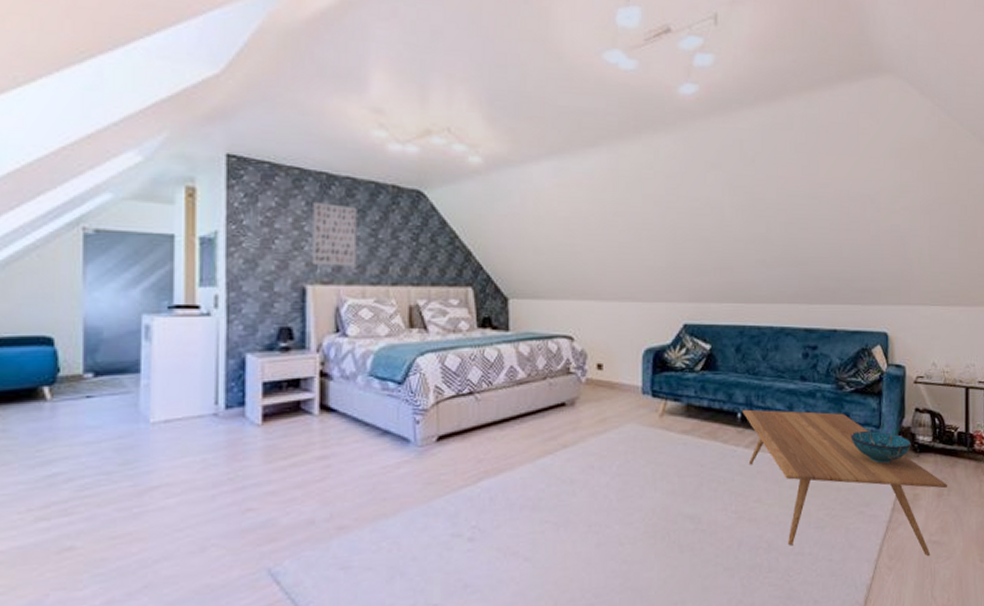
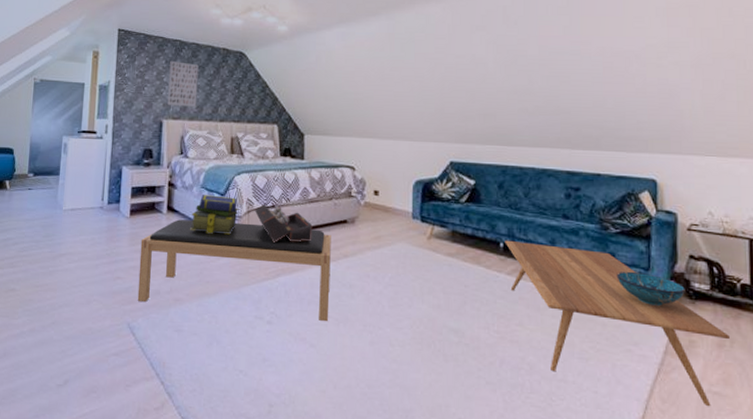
bench: none [280,417,546,537] -> present [137,219,331,321]
stack of books: none [355,384,424,436] -> present [190,195,239,235]
decorative box: none [445,391,523,439] -> present [254,204,313,242]

